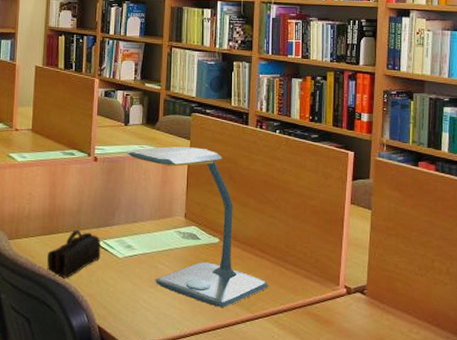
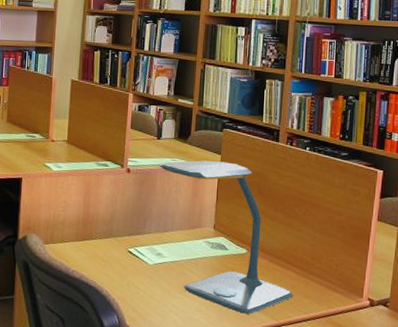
pencil case: present [47,229,101,278] -> none [80,236,132,282]

